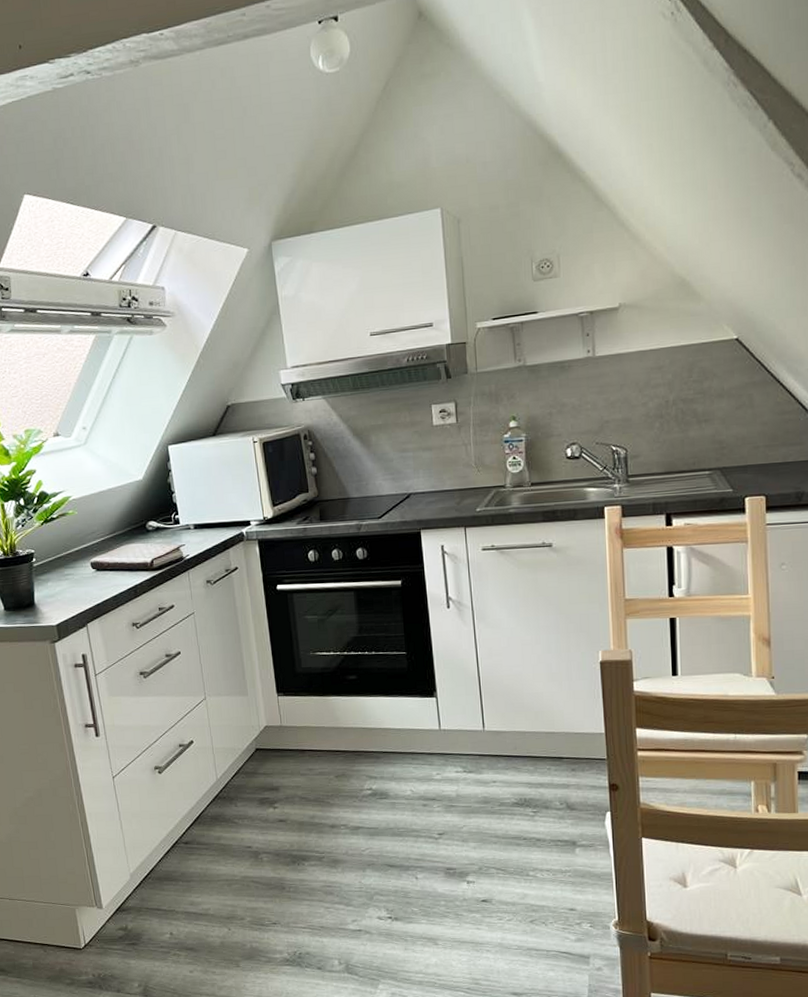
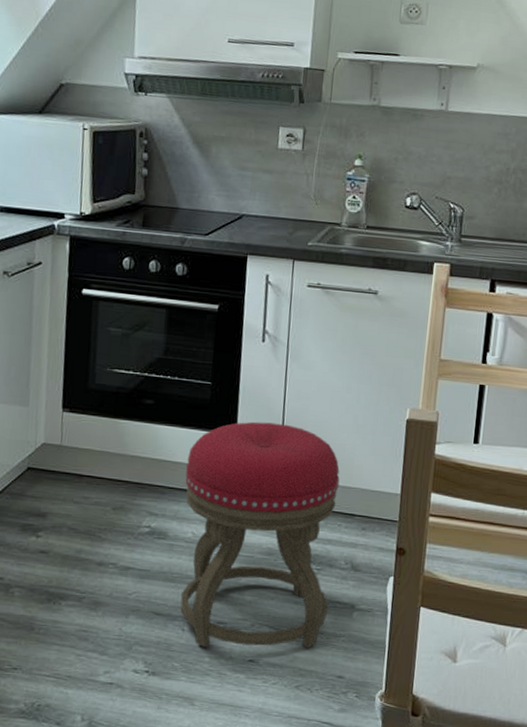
stool: none [395,681,551,893] -> present [180,421,340,648]

